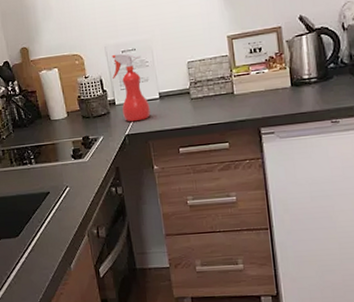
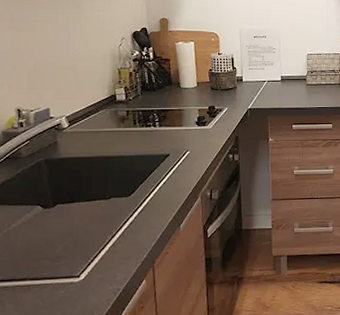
spray bottle: present [112,53,150,122] -> none [243,38,272,98]

